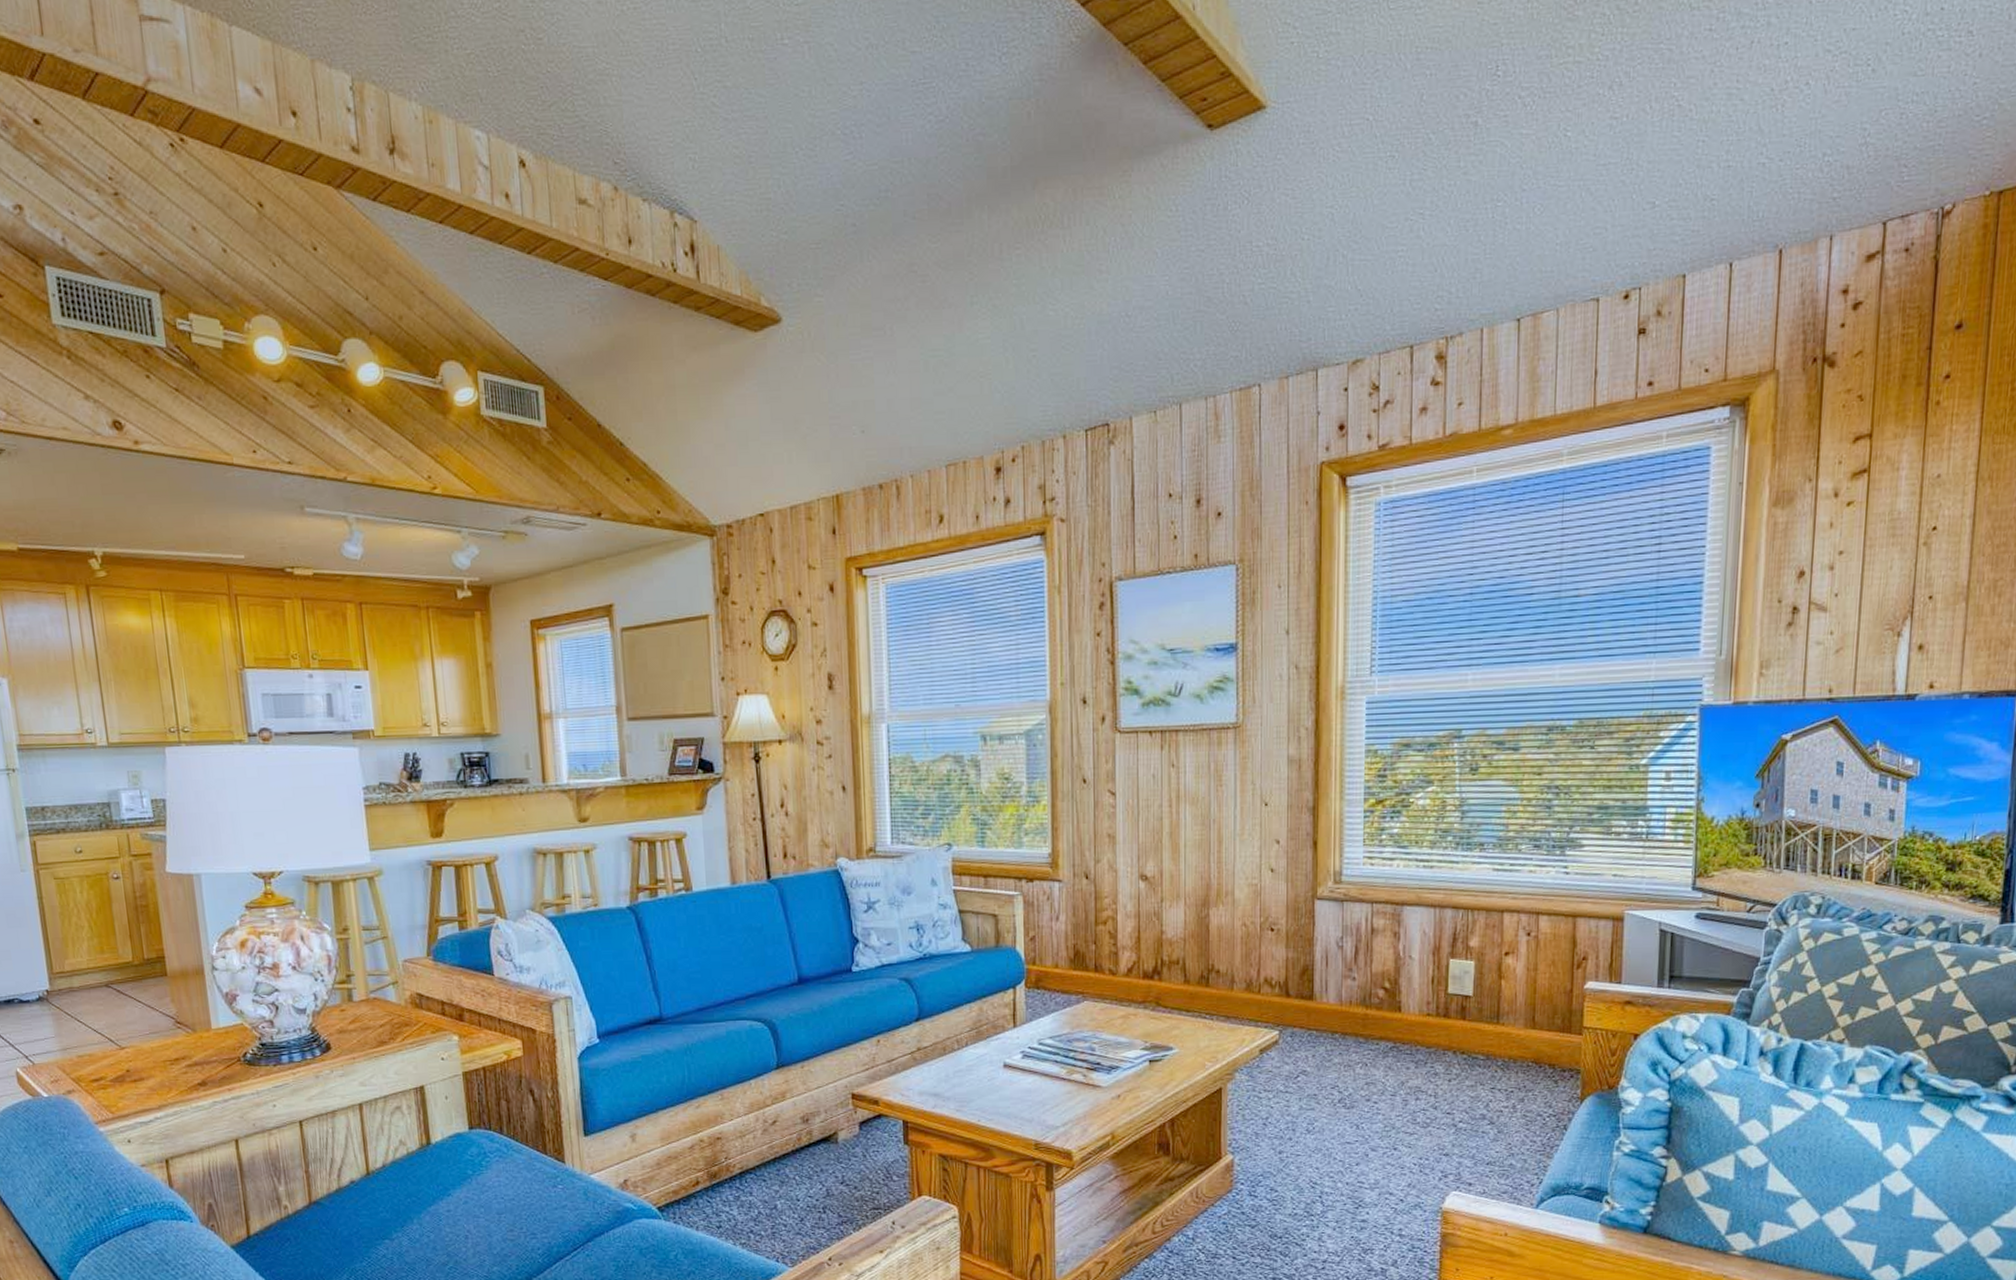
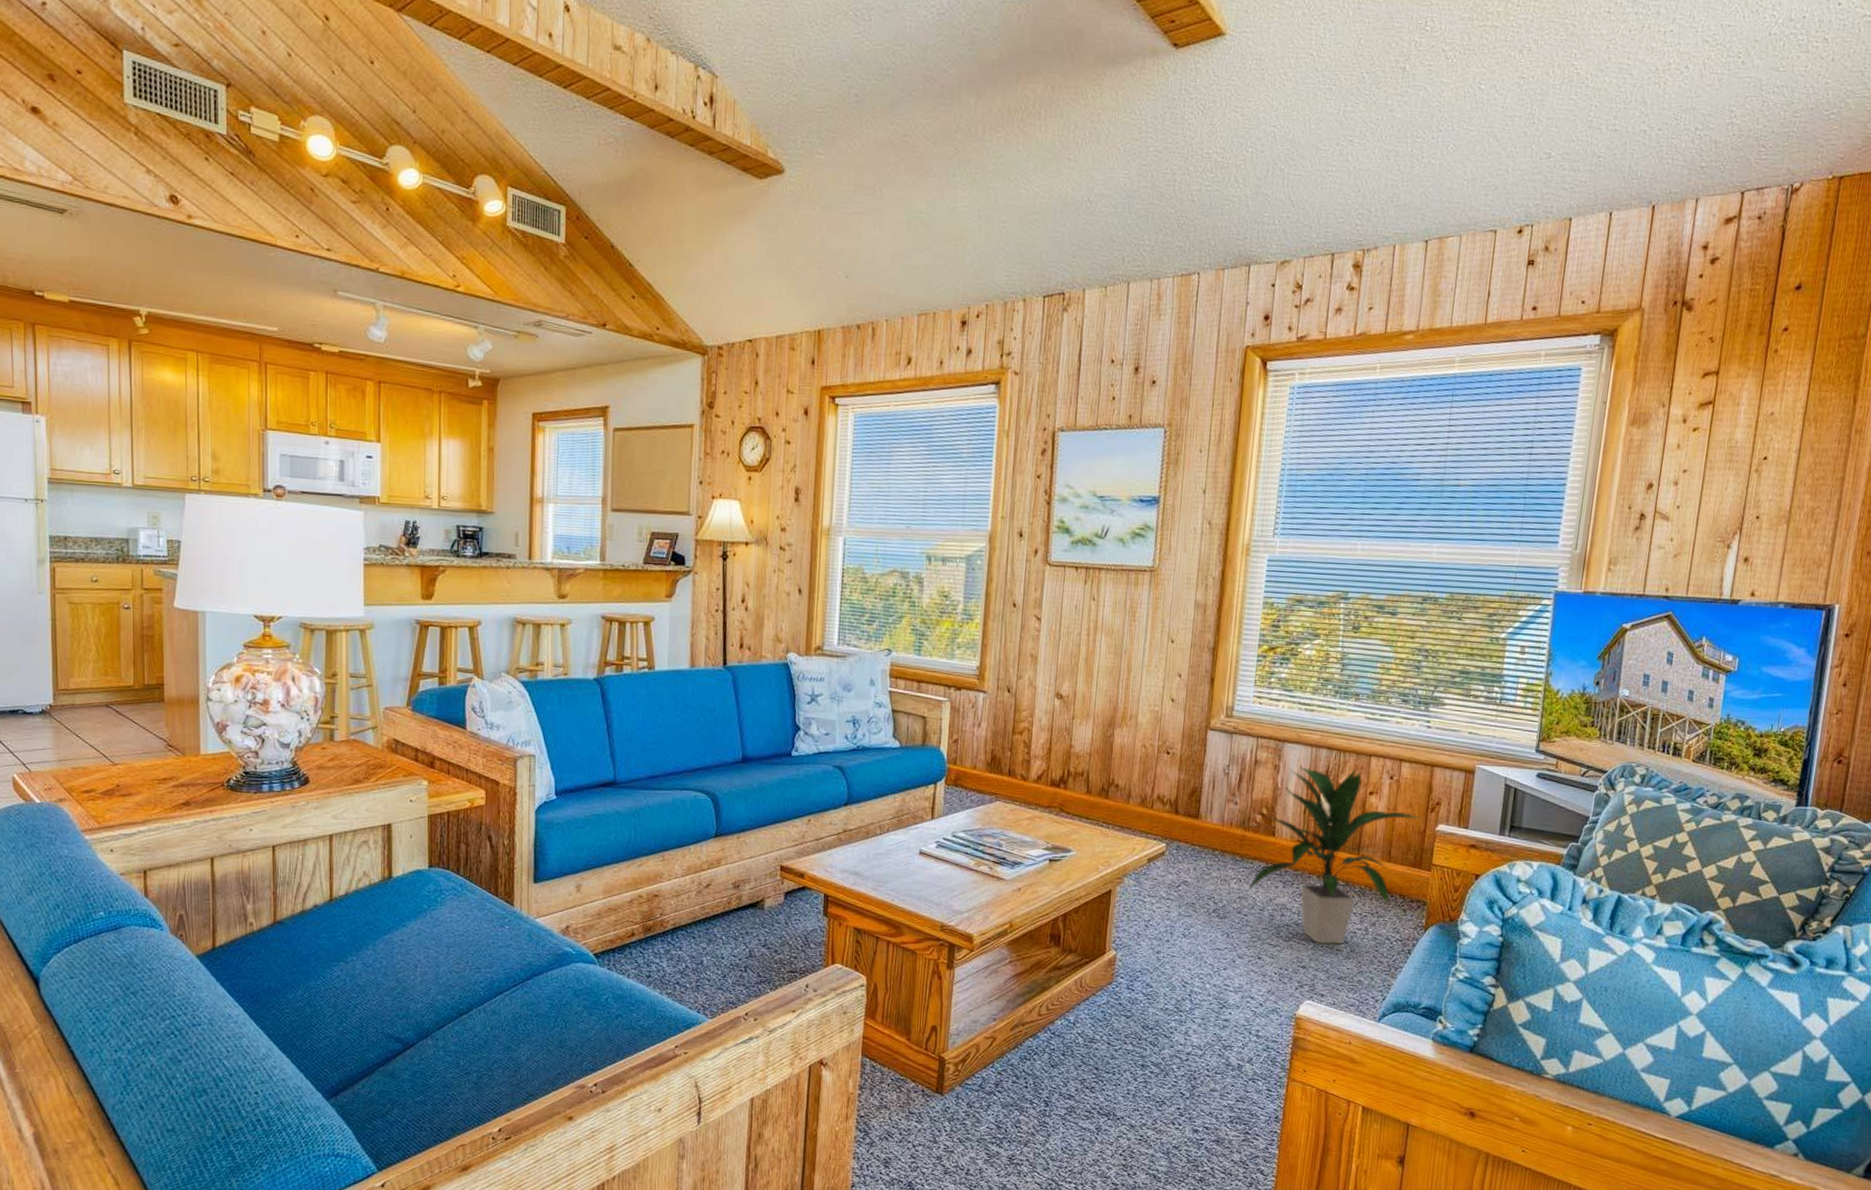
indoor plant: none [1373,924,1571,1128] -> present [1245,765,1425,945]

